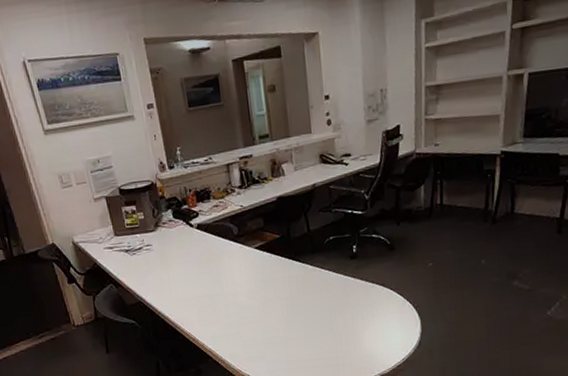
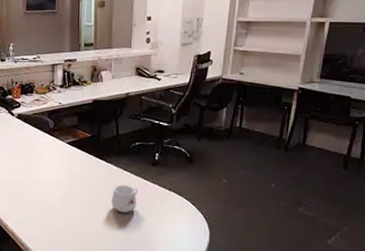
mug: none [311,283,340,314] -> present [111,184,139,213]

